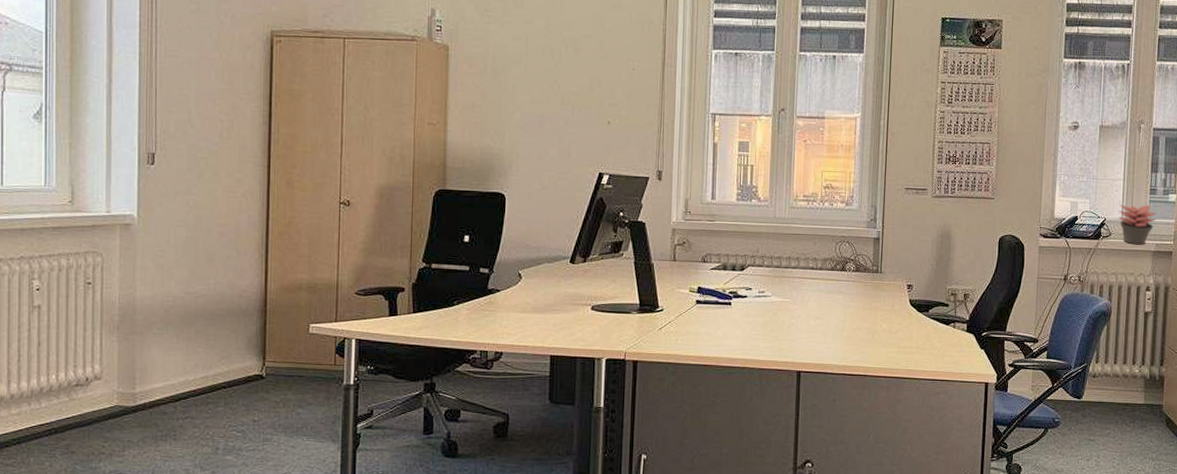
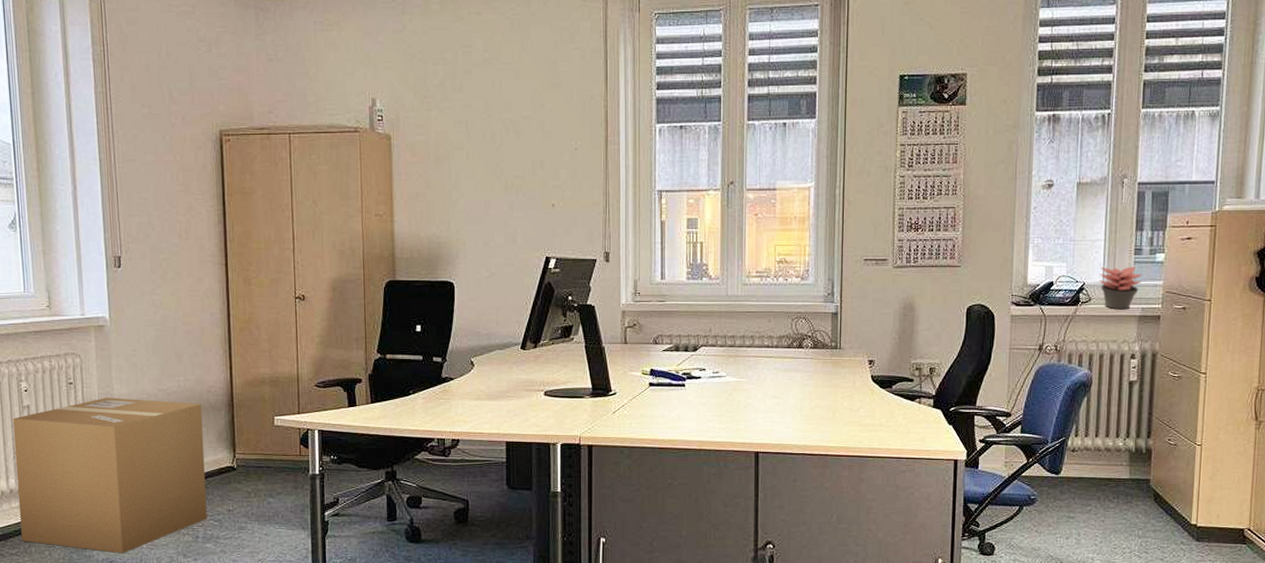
cardboard box: none [19,299,232,466] -> present [12,397,207,554]

